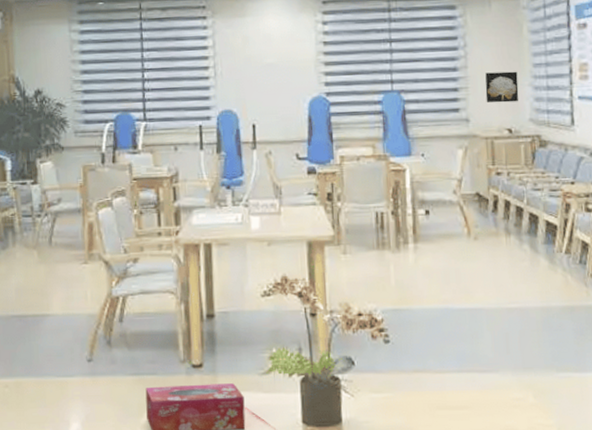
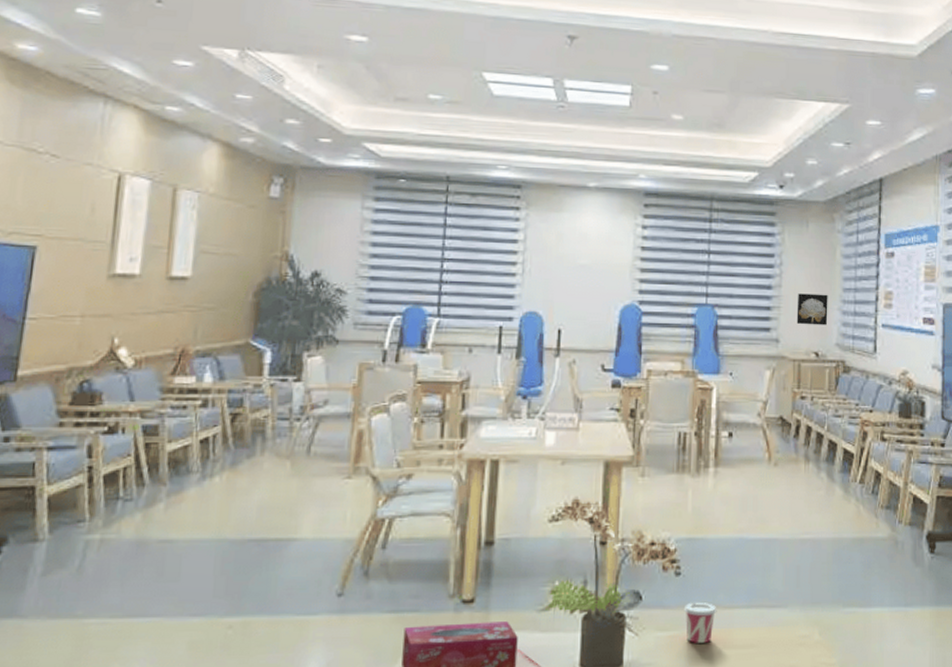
cup: none [395,368,428,404] -> present [683,603,717,643]

